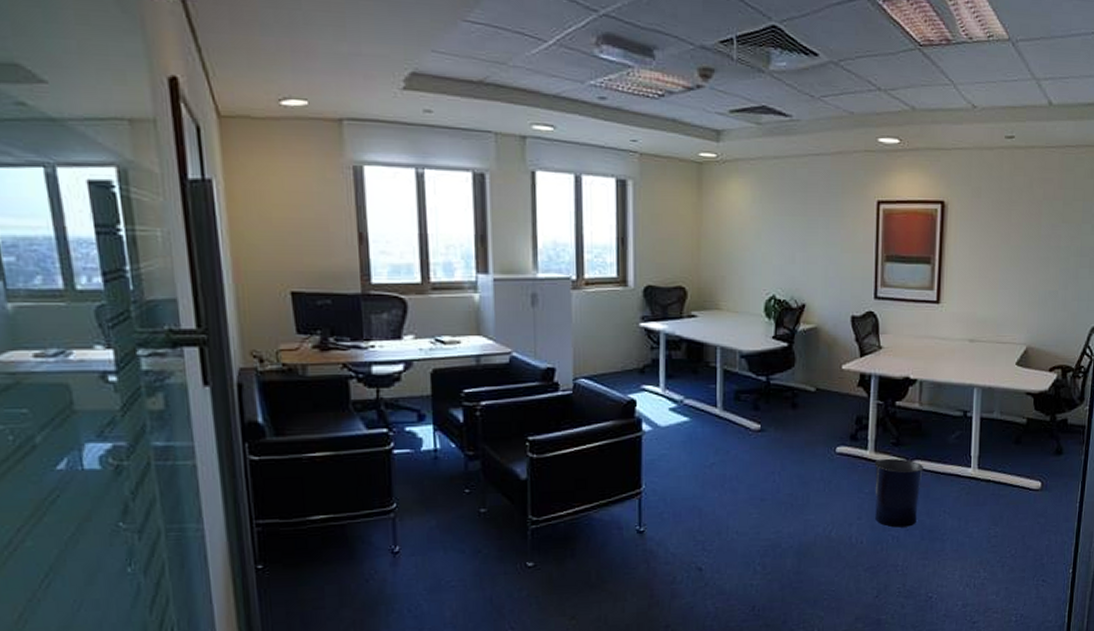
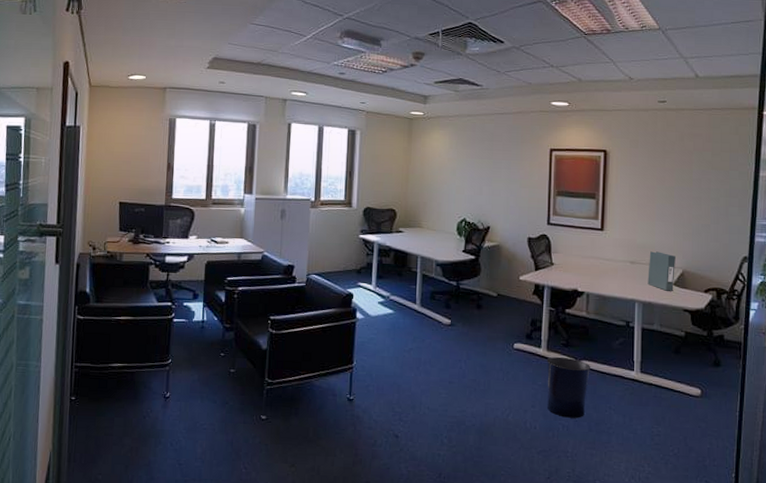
binder: none [988,326,1019,372] -> present [647,251,675,291]

